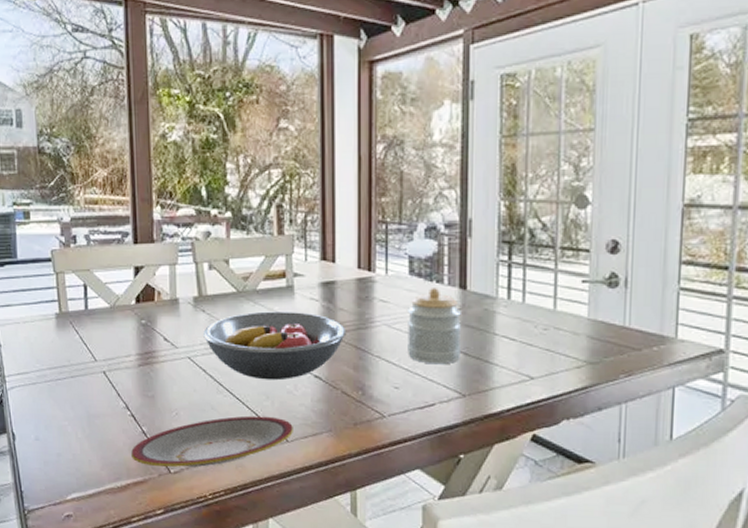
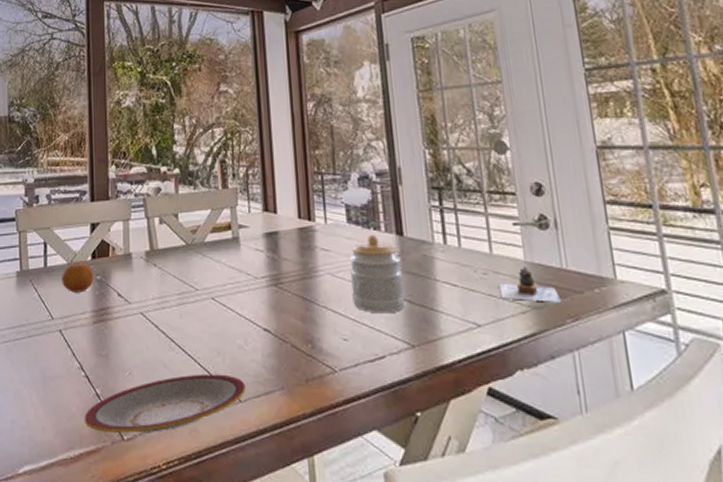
fruit: none [104,306,139,336] -> present [62,262,94,293]
fruit bowl: present [203,311,347,381] -> none [155,263,292,335]
teapot: none [558,323,619,359] -> present [499,266,562,302]

